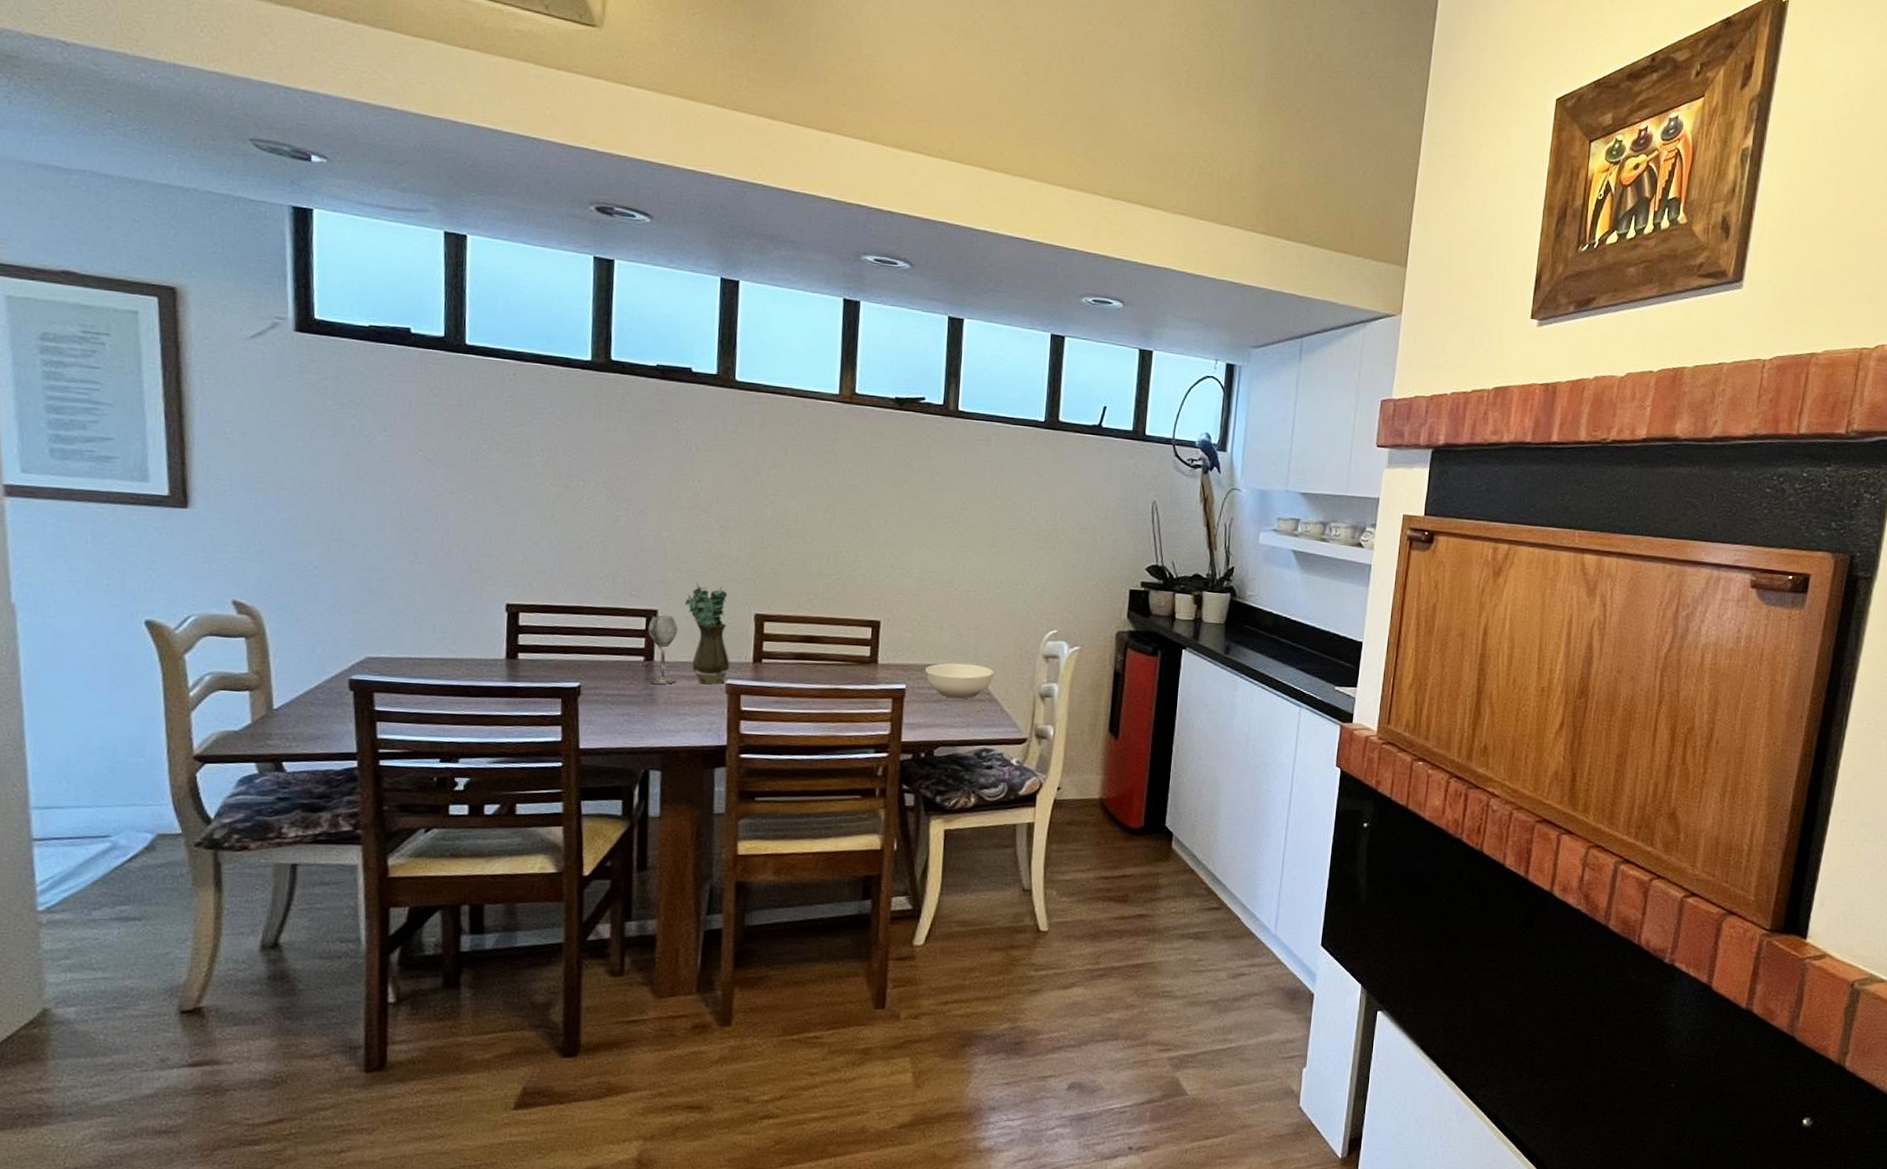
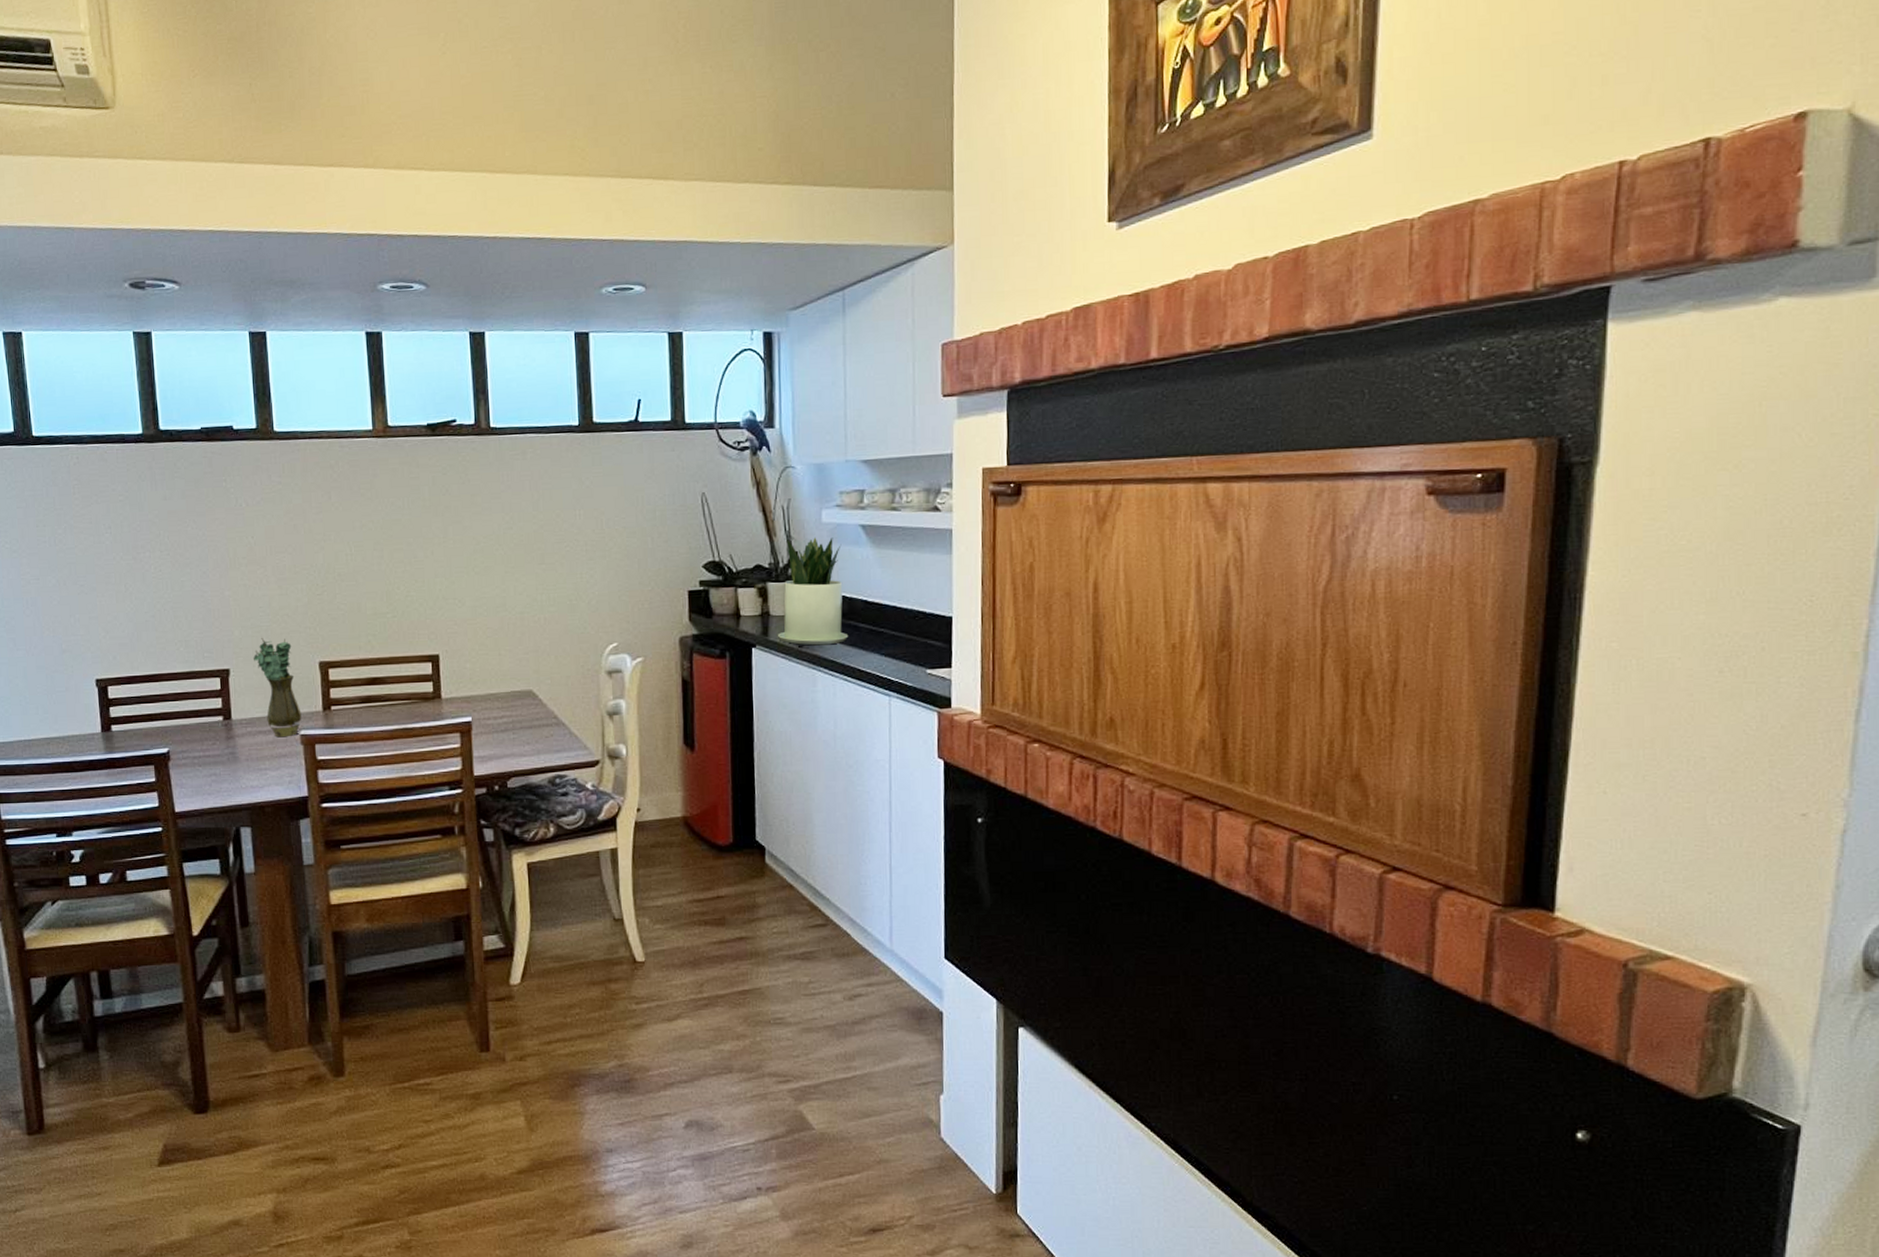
wineglass: present [648,615,678,685] -> none [223,673,253,743]
bowl: present [925,663,995,699] -> none [488,688,559,726]
planter: none [1206,553,1274,655] -> present [777,537,849,646]

